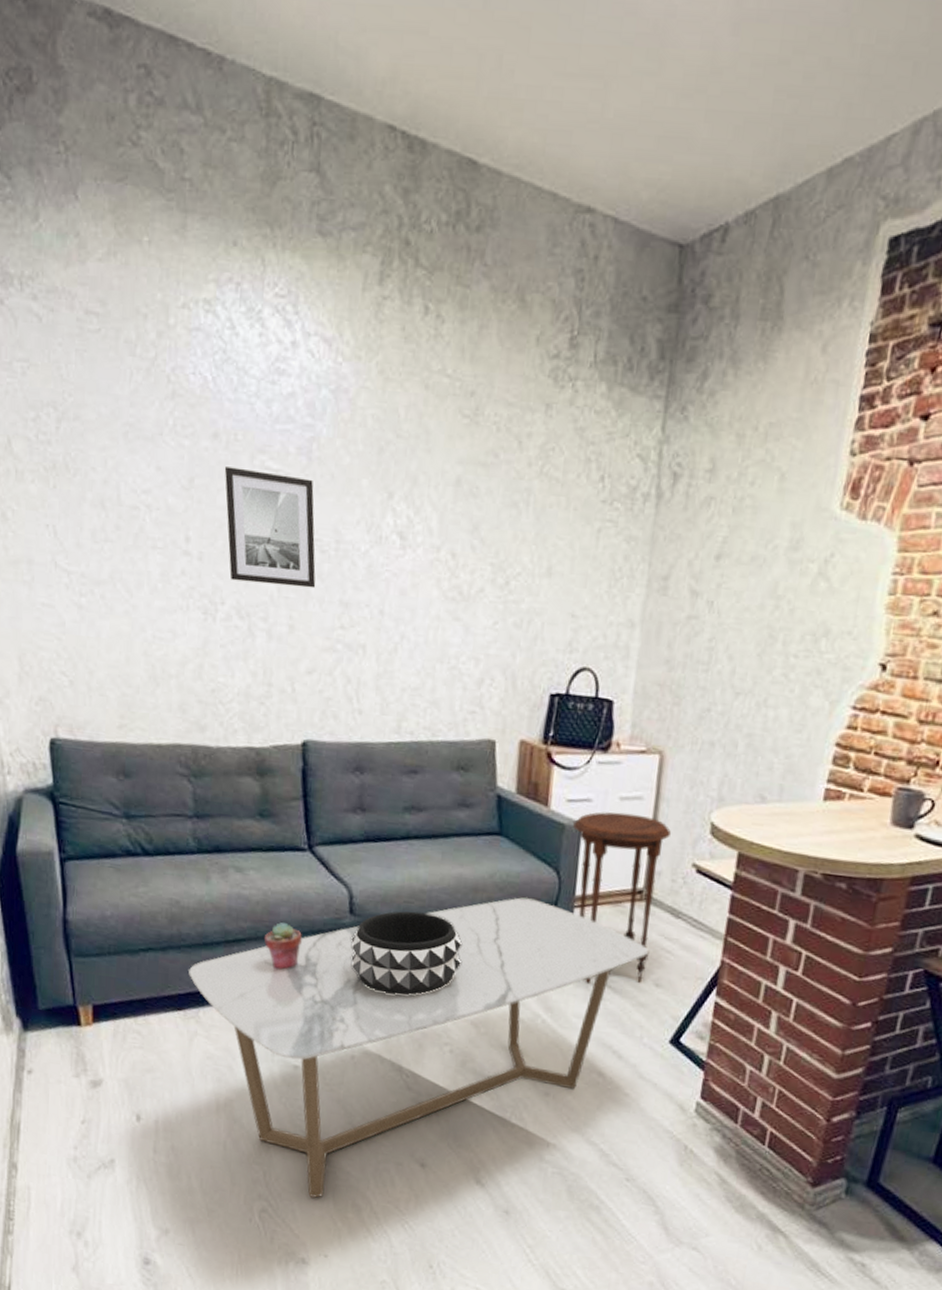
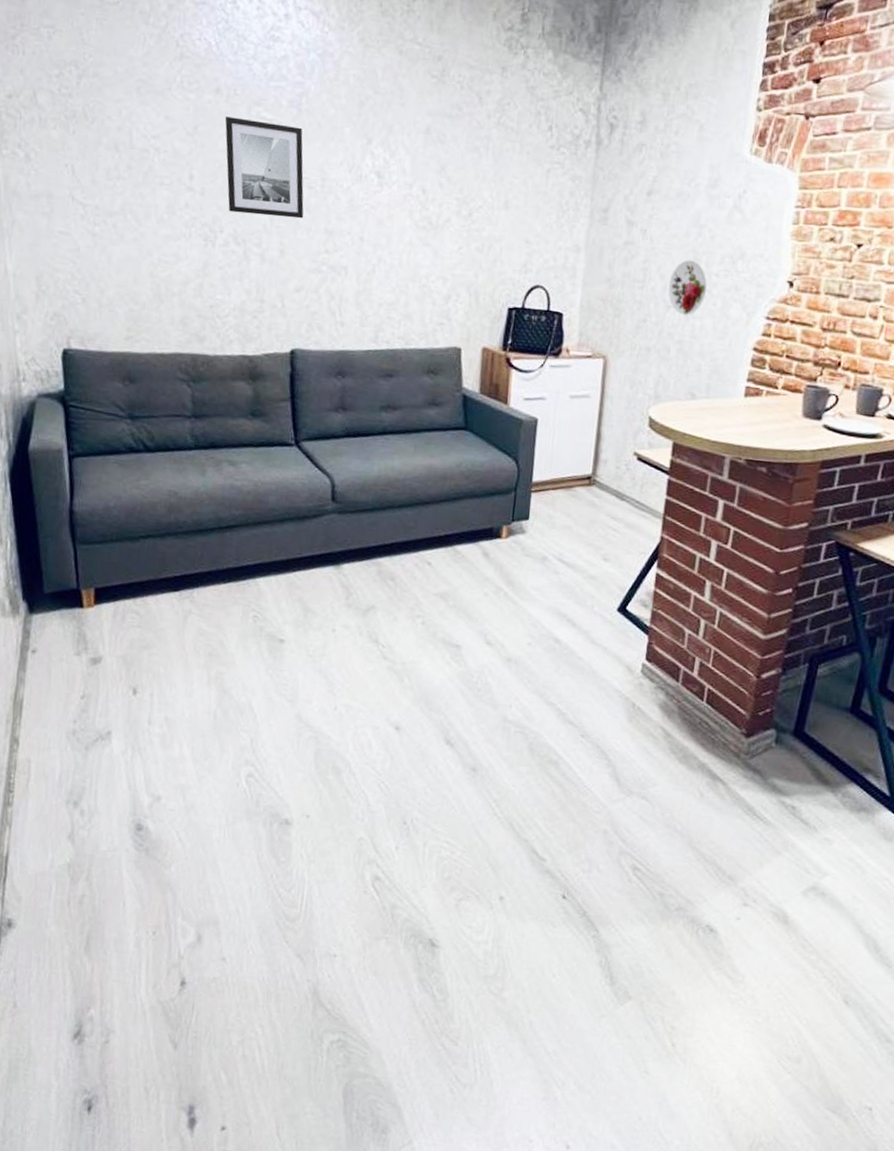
coffee table: present [189,897,648,1198] -> none [184,484,597,762]
potted succulent: present [263,922,302,970] -> none [254,510,289,553]
decorative bowl: present [350,911,463,995] -> none [332,497,433,573]
side table: present [573,812,672,983] -> none [530,408,615,559]
decorative plate: none [737,637,784,704] -> present [668,260,707,315]

